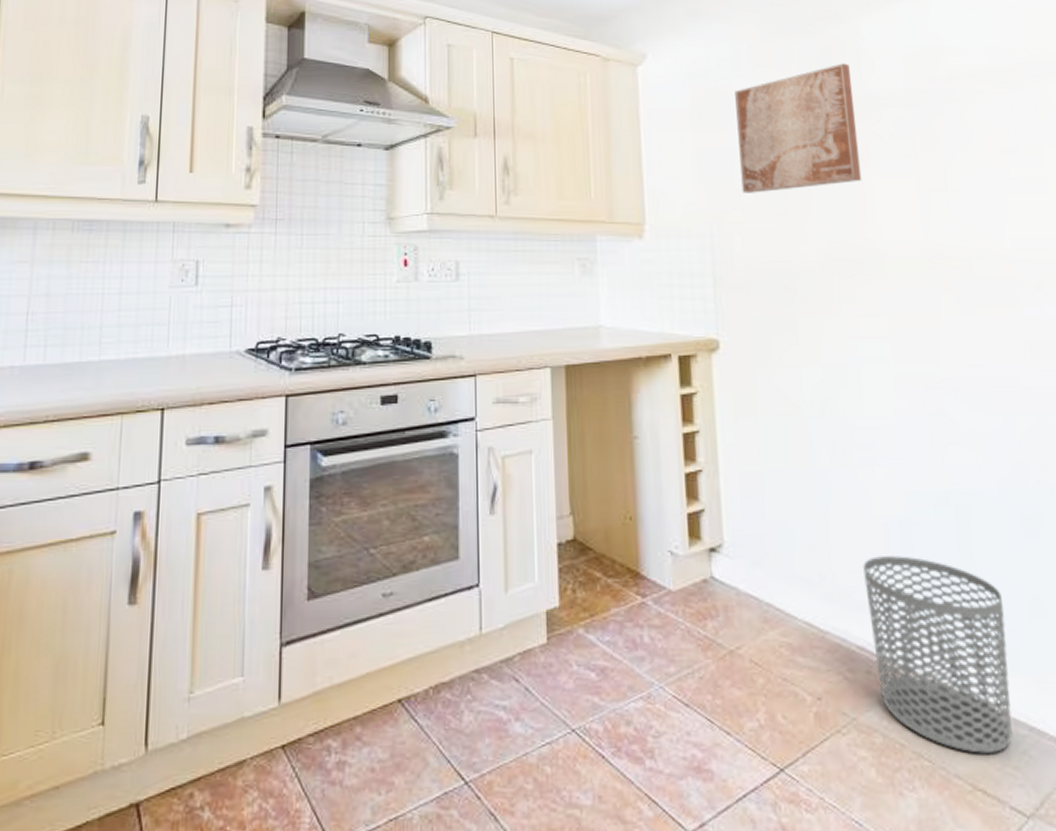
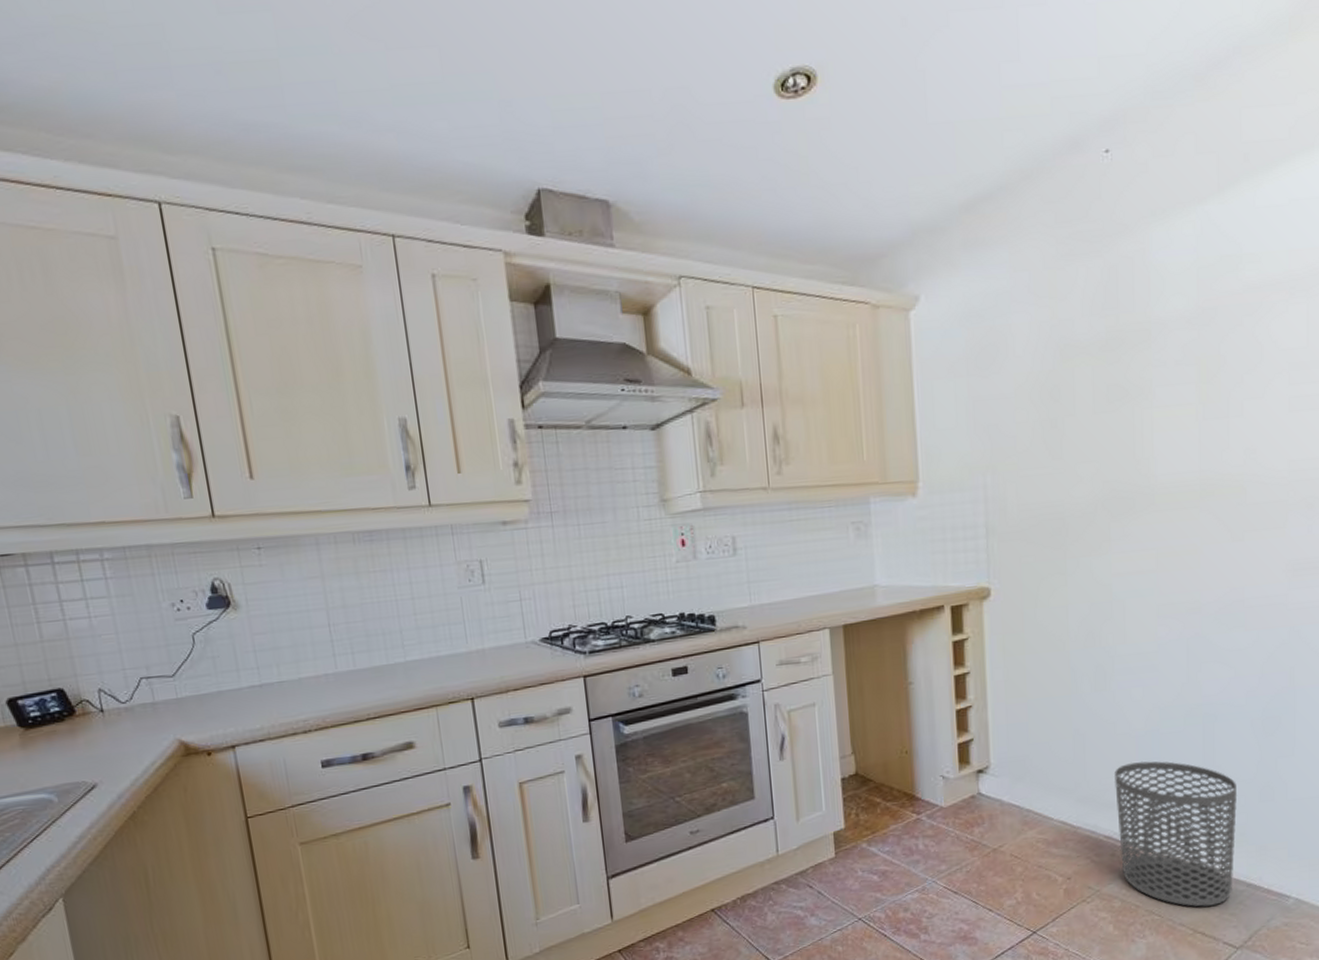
wall art: present [735,63,862,193] -> none [1013,284,1142,440]

